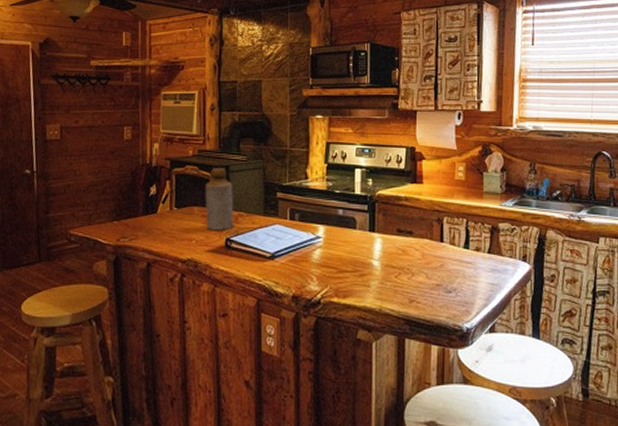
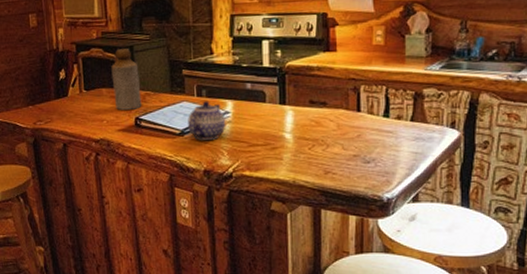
teapot: none [279,225,317,264] -> present [188,101,226,140]

